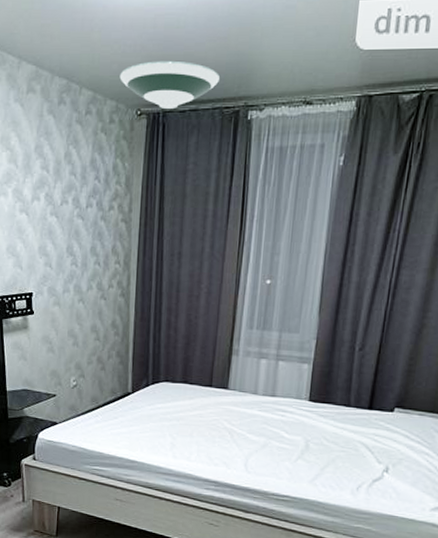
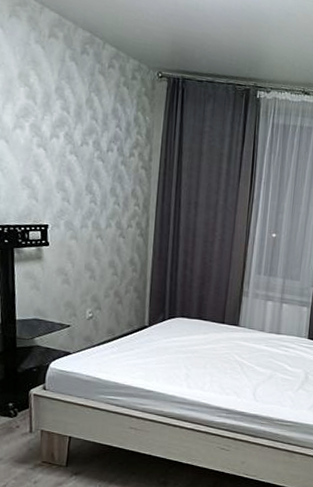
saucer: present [119,60,220,109] -> none [142,33,233,78]

